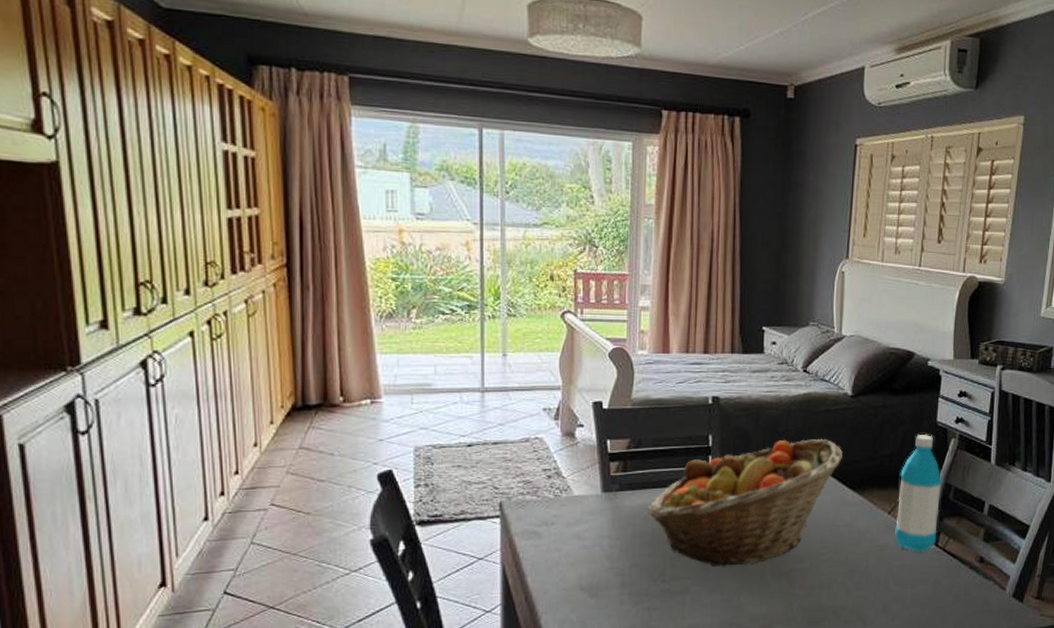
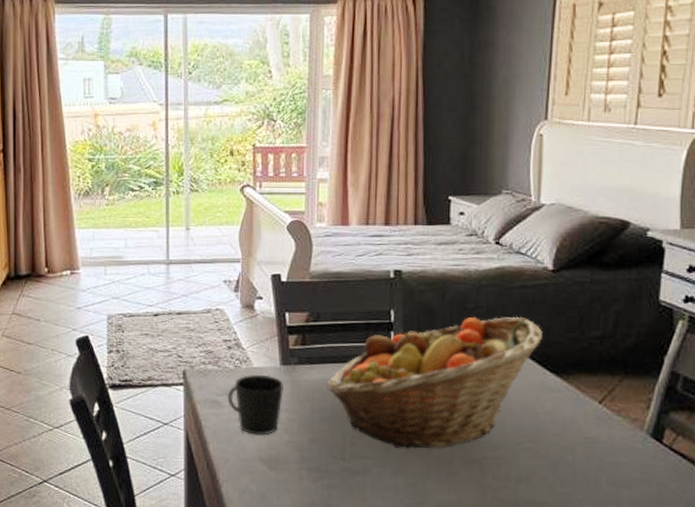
cup: none [547,502,605,564] -> present [227,374,283,435]
water bottle: present [895,433,942,553] -> none [608,314,667,450]

